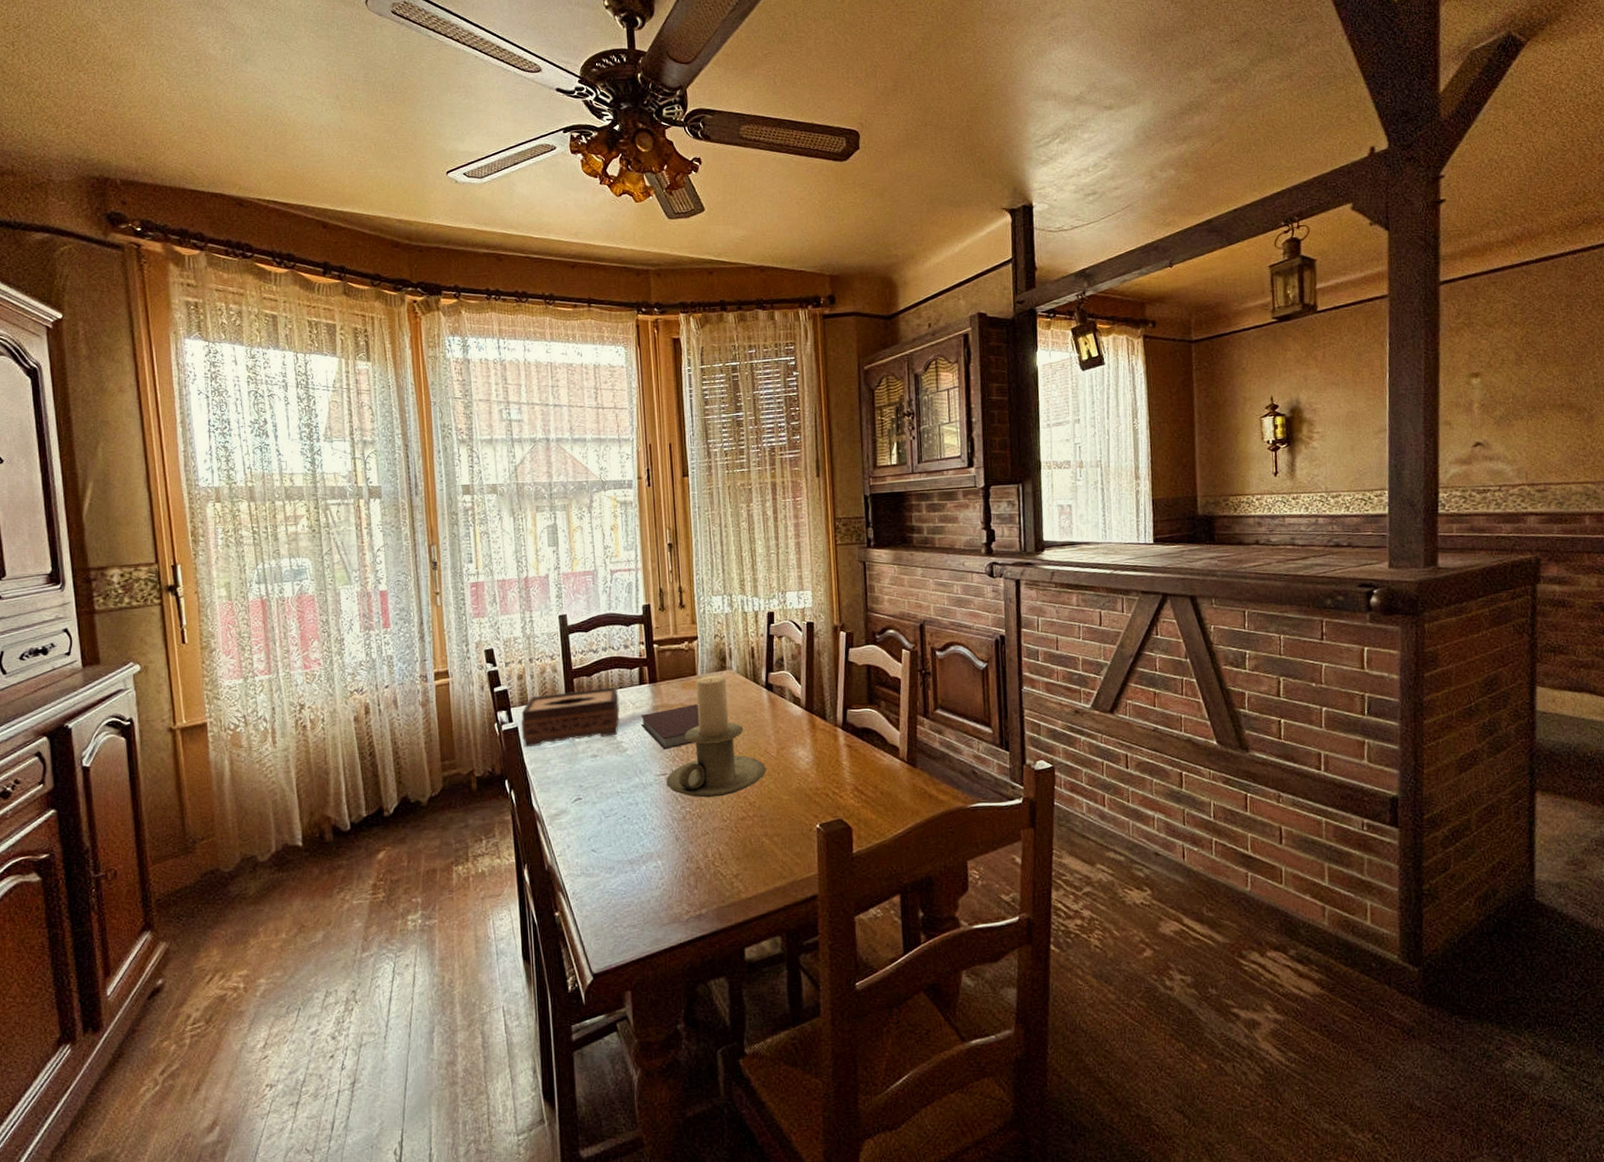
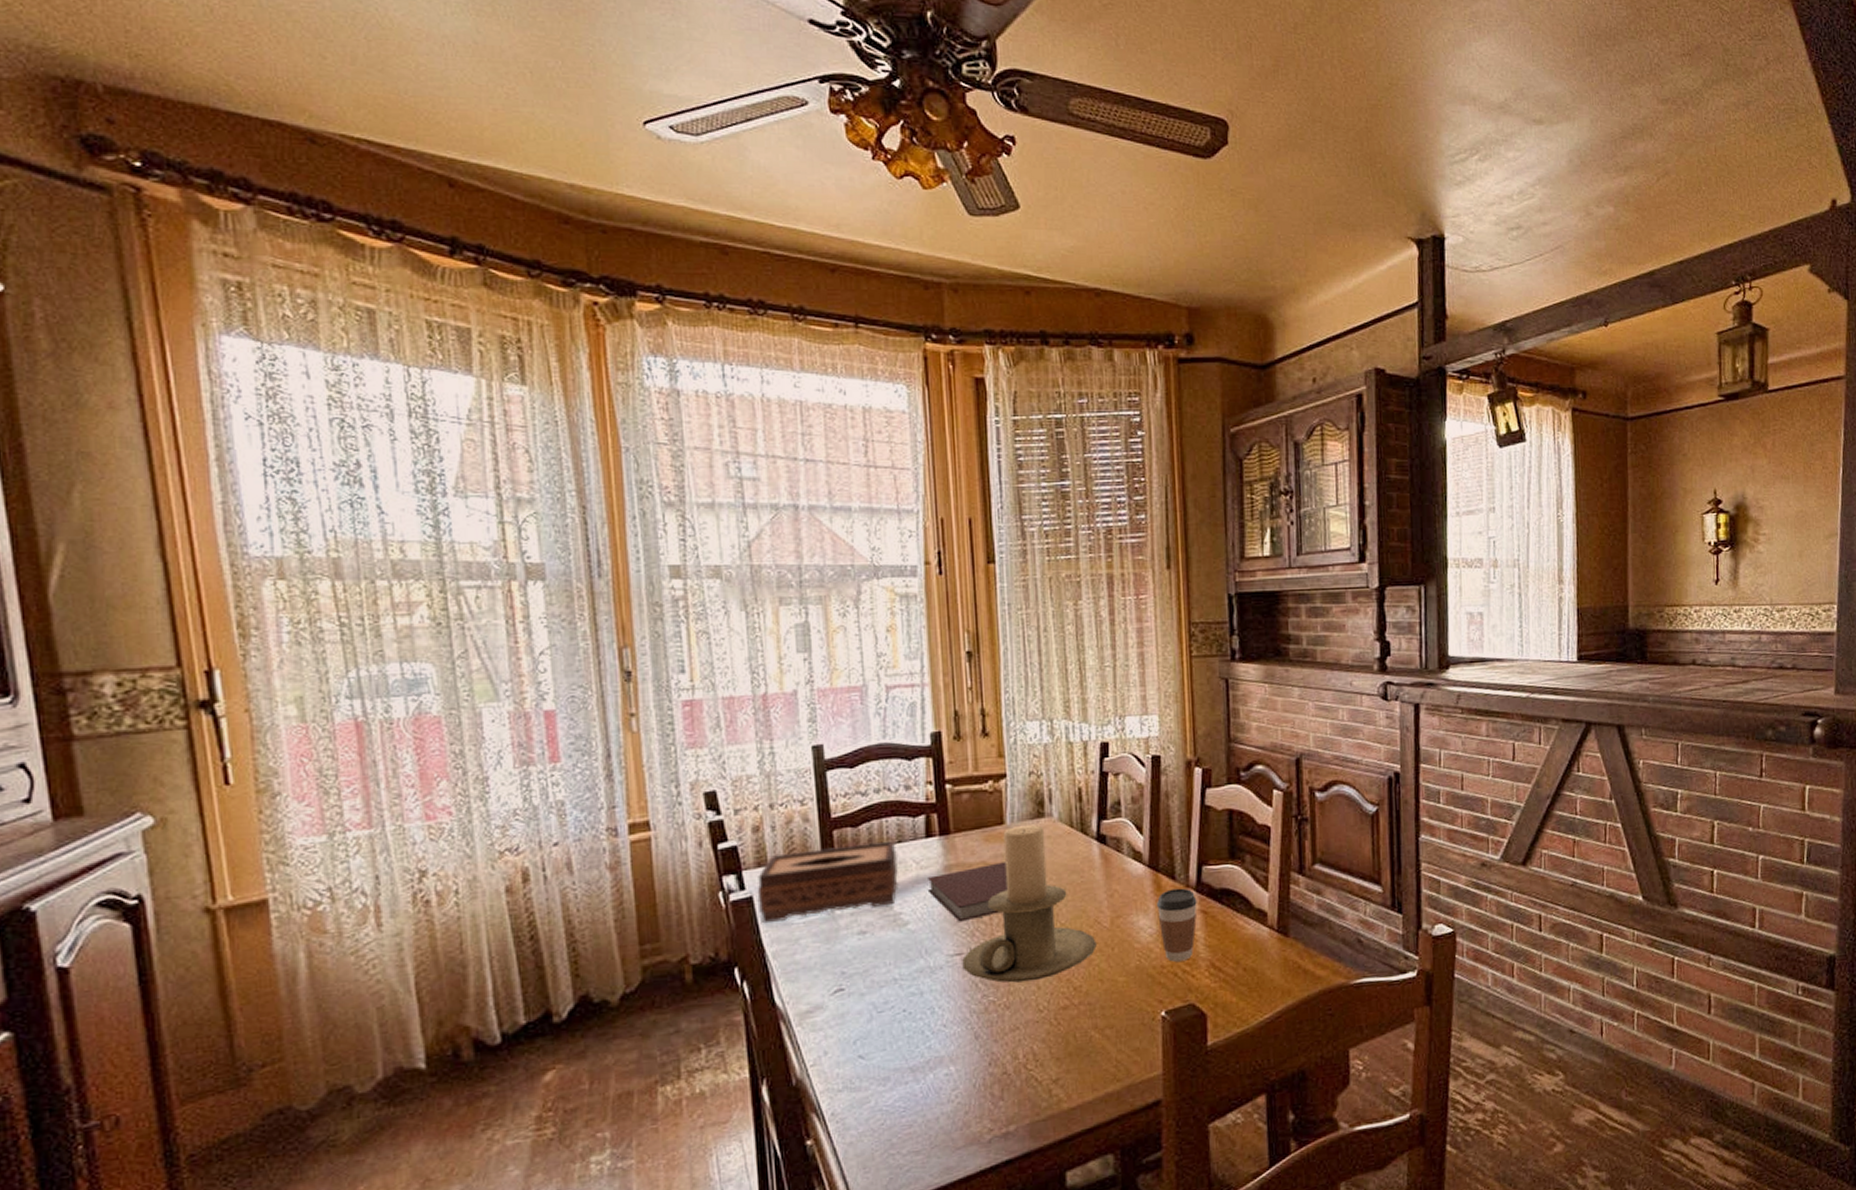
coffee cup: none [811,727,844,785] -> present [1156,888,1197,962]

